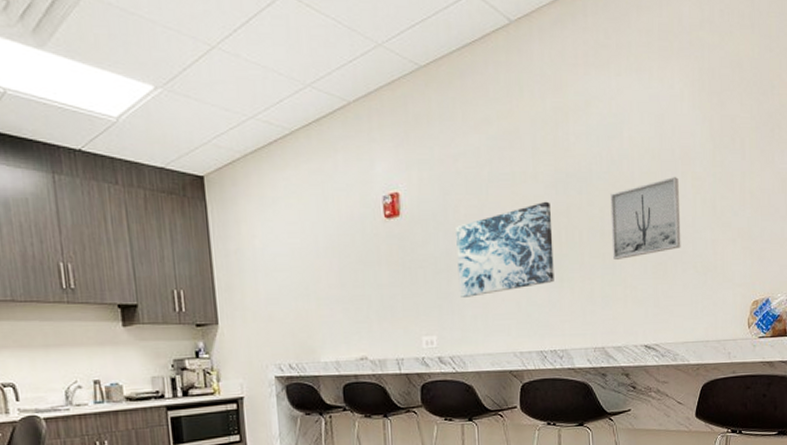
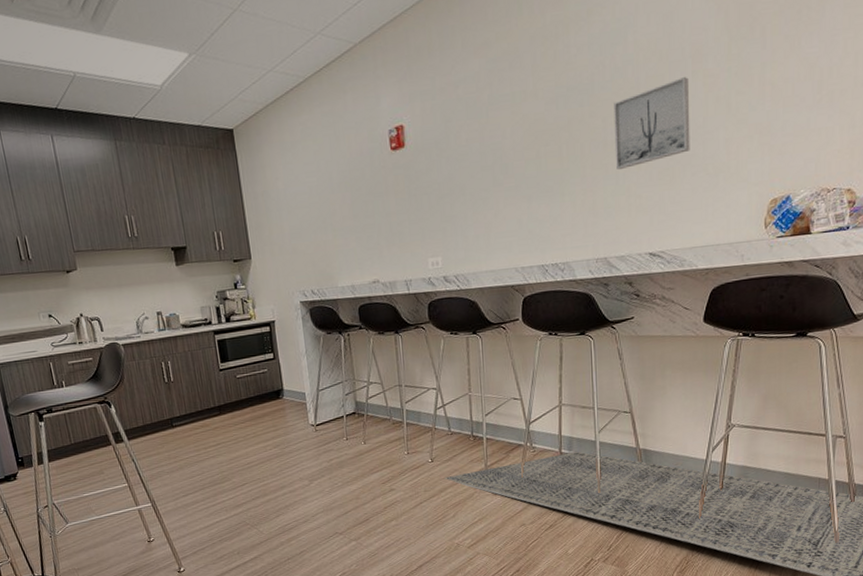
wall art: present [456,201,554,297] -> none [457,117,555,219]

